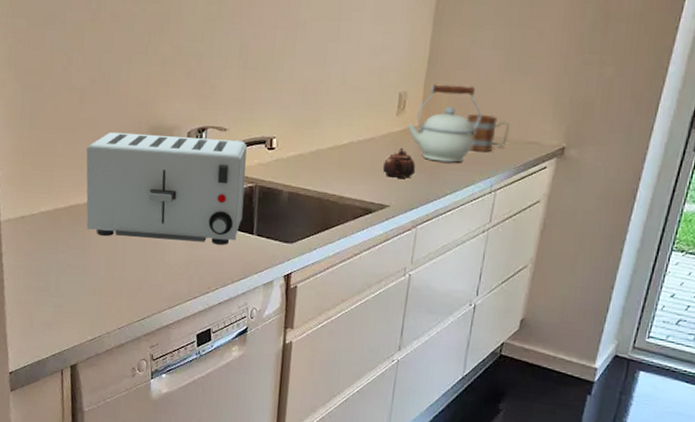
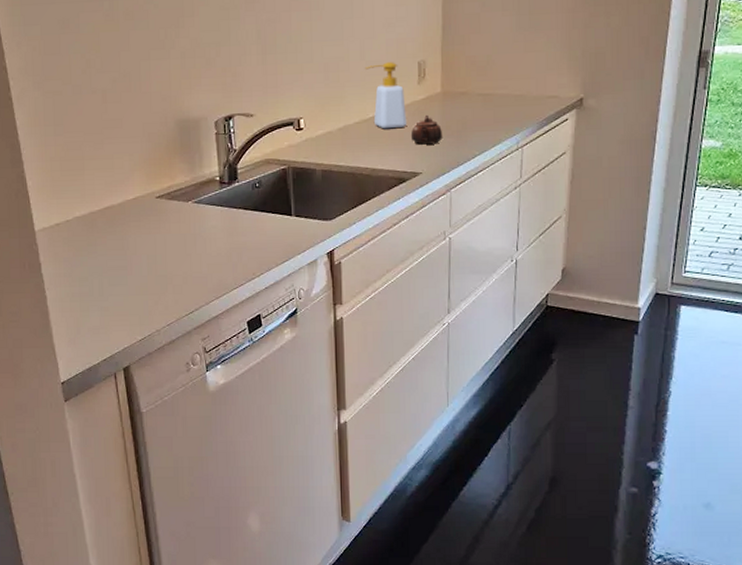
toaster: present [86,131,247,245] -> none [115,125,280,235]
soap bottle: none [345,90,382,158] -> present [365,62,406,129]
kettle: present [407,84,481,163] -> none [429,48,499,125]
mug: present [466,114,509,153] -> none [486,74,528,112]

